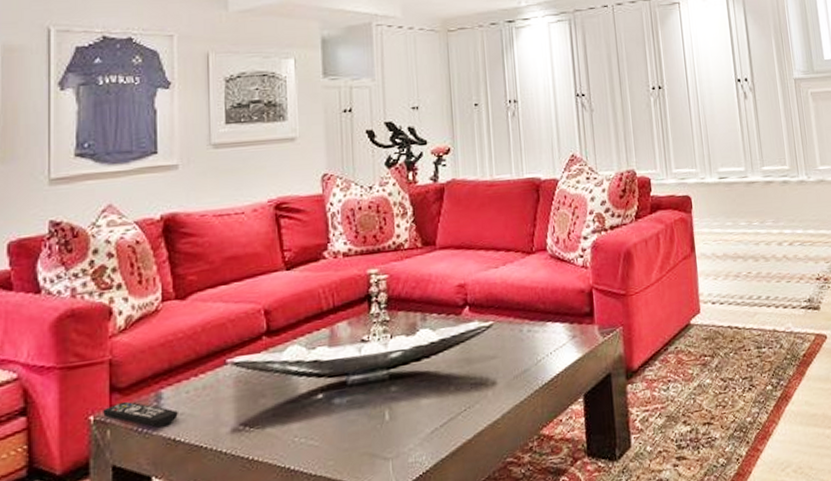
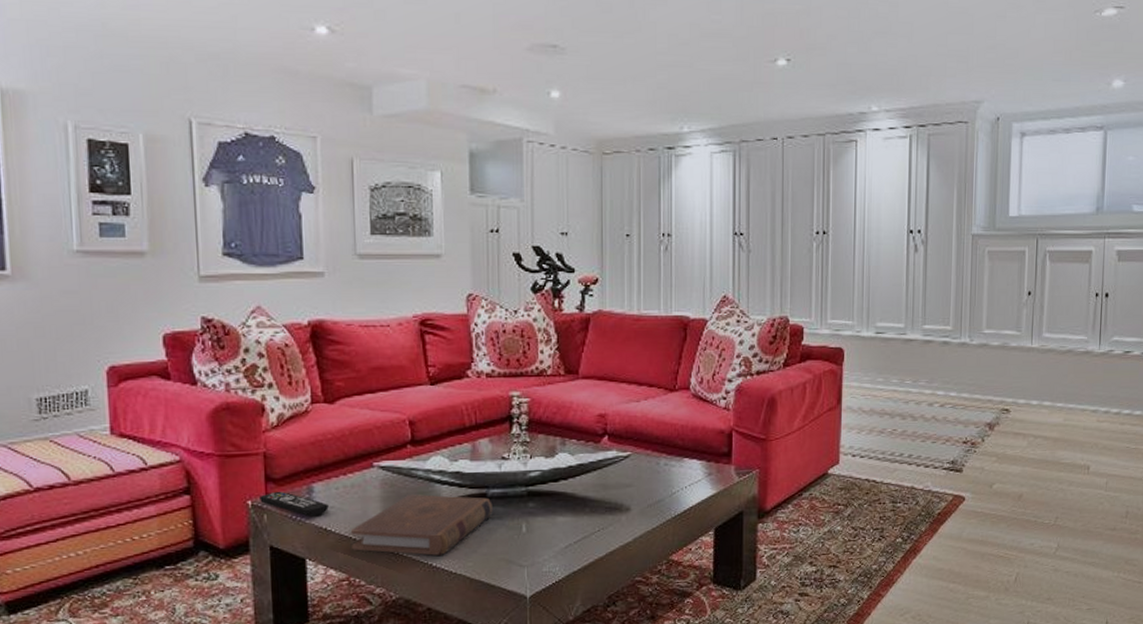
book: none [202,385,353,461] -> present [351,494,493,556]

